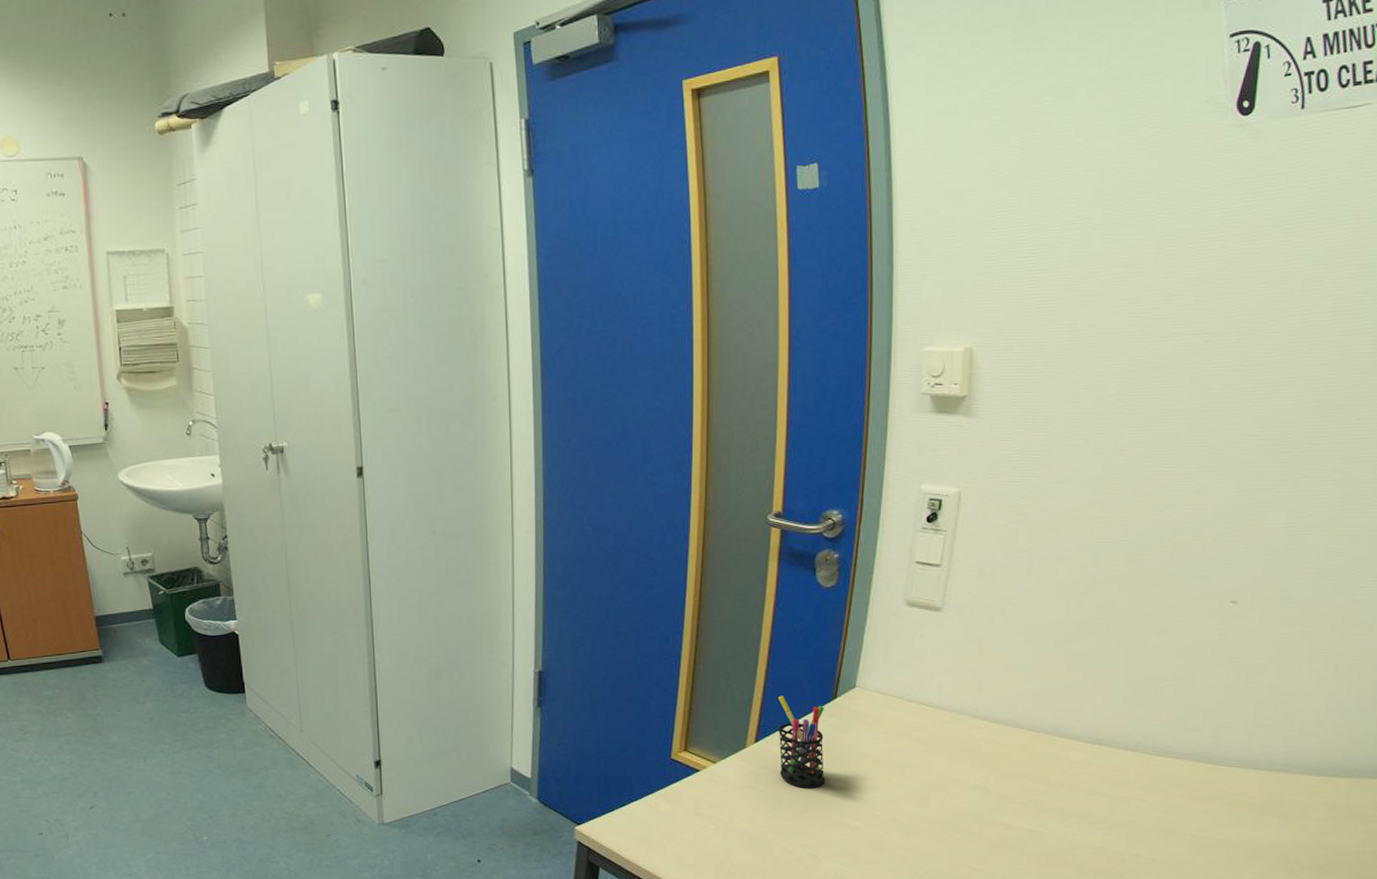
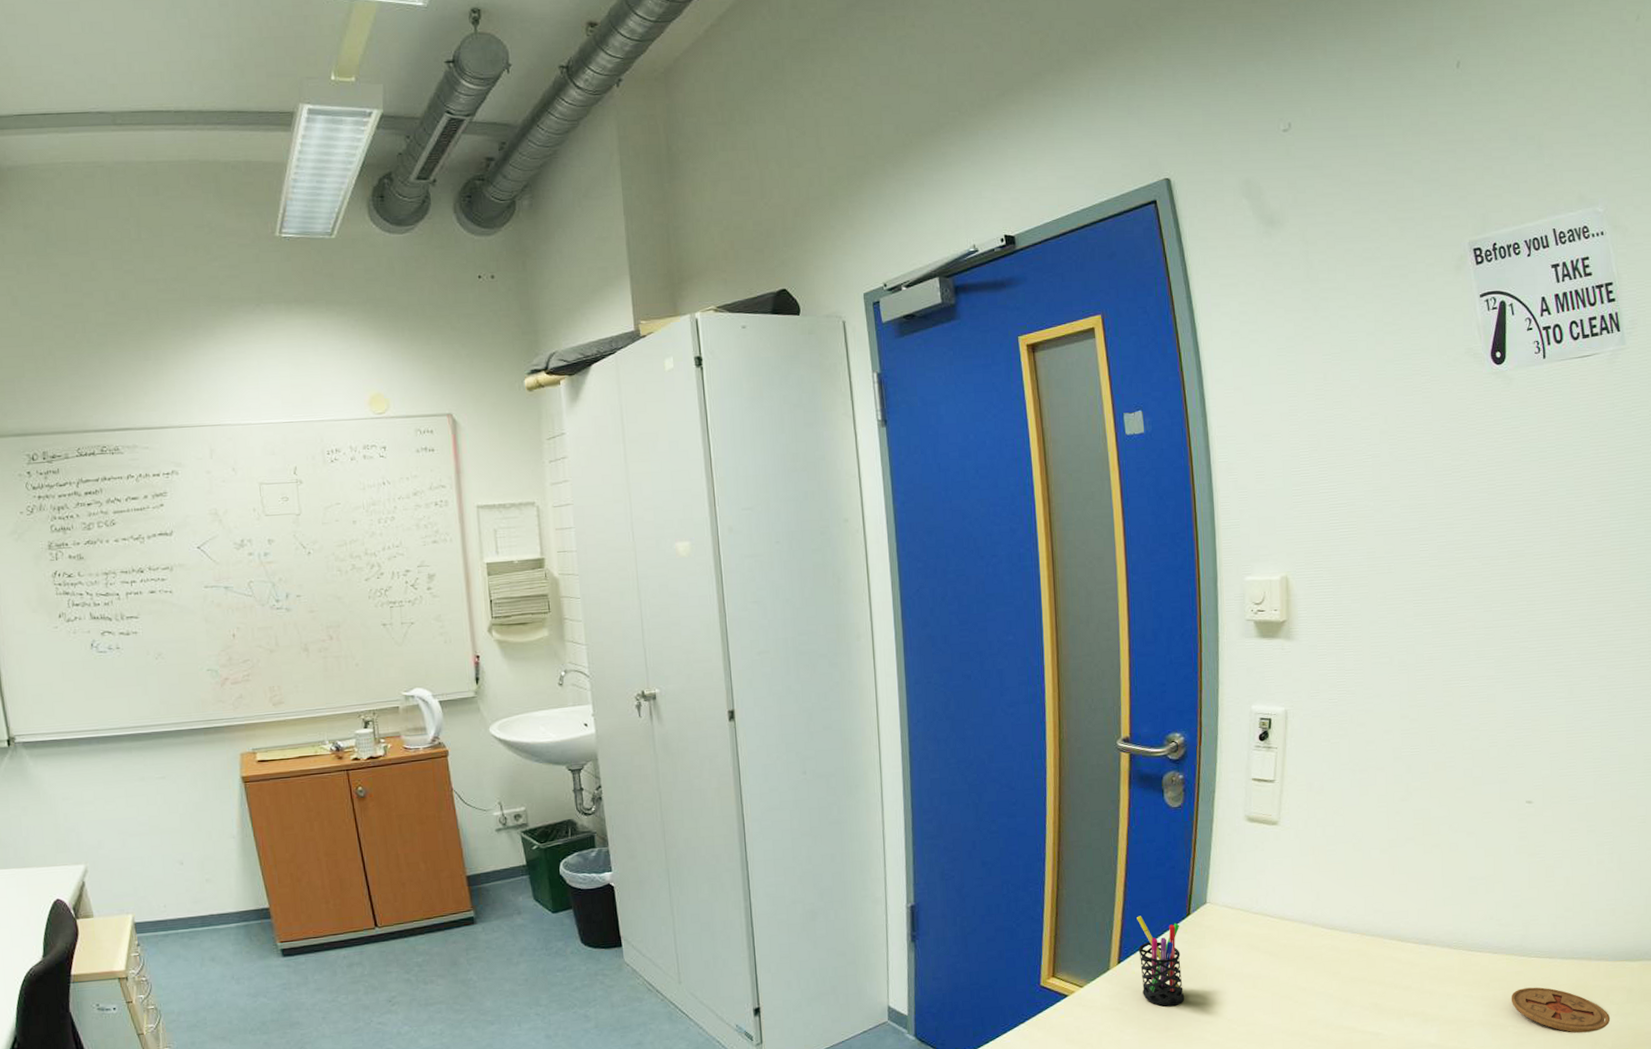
coaster: none [1192,796,1306,848] -> present [1511,987,1610,1033]

